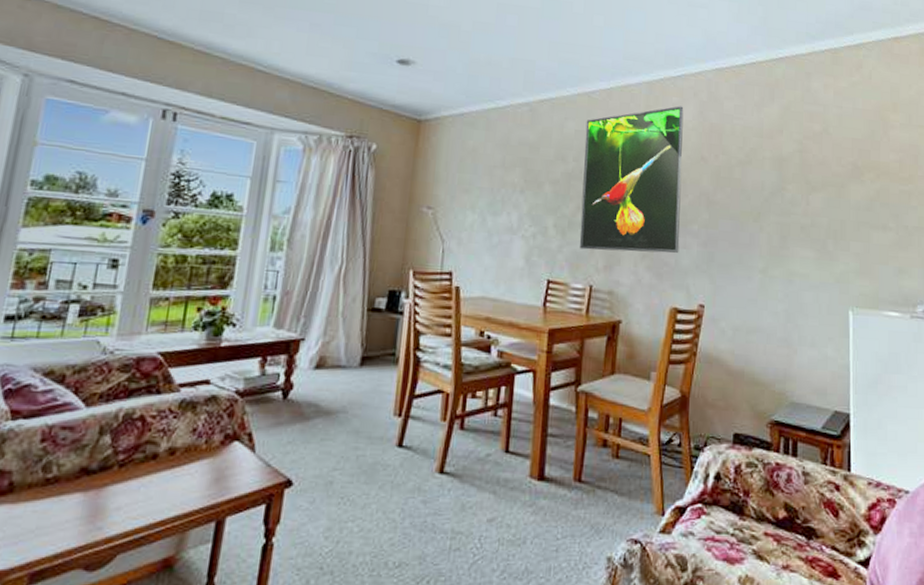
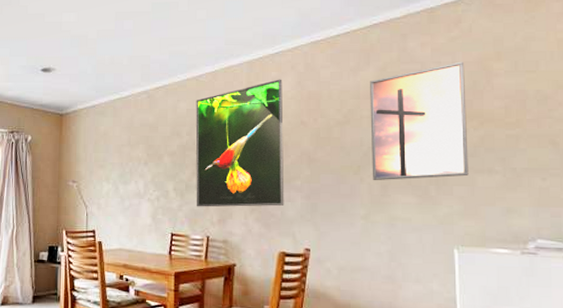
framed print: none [772,108,865,232] -> present [370,61,469,181]

